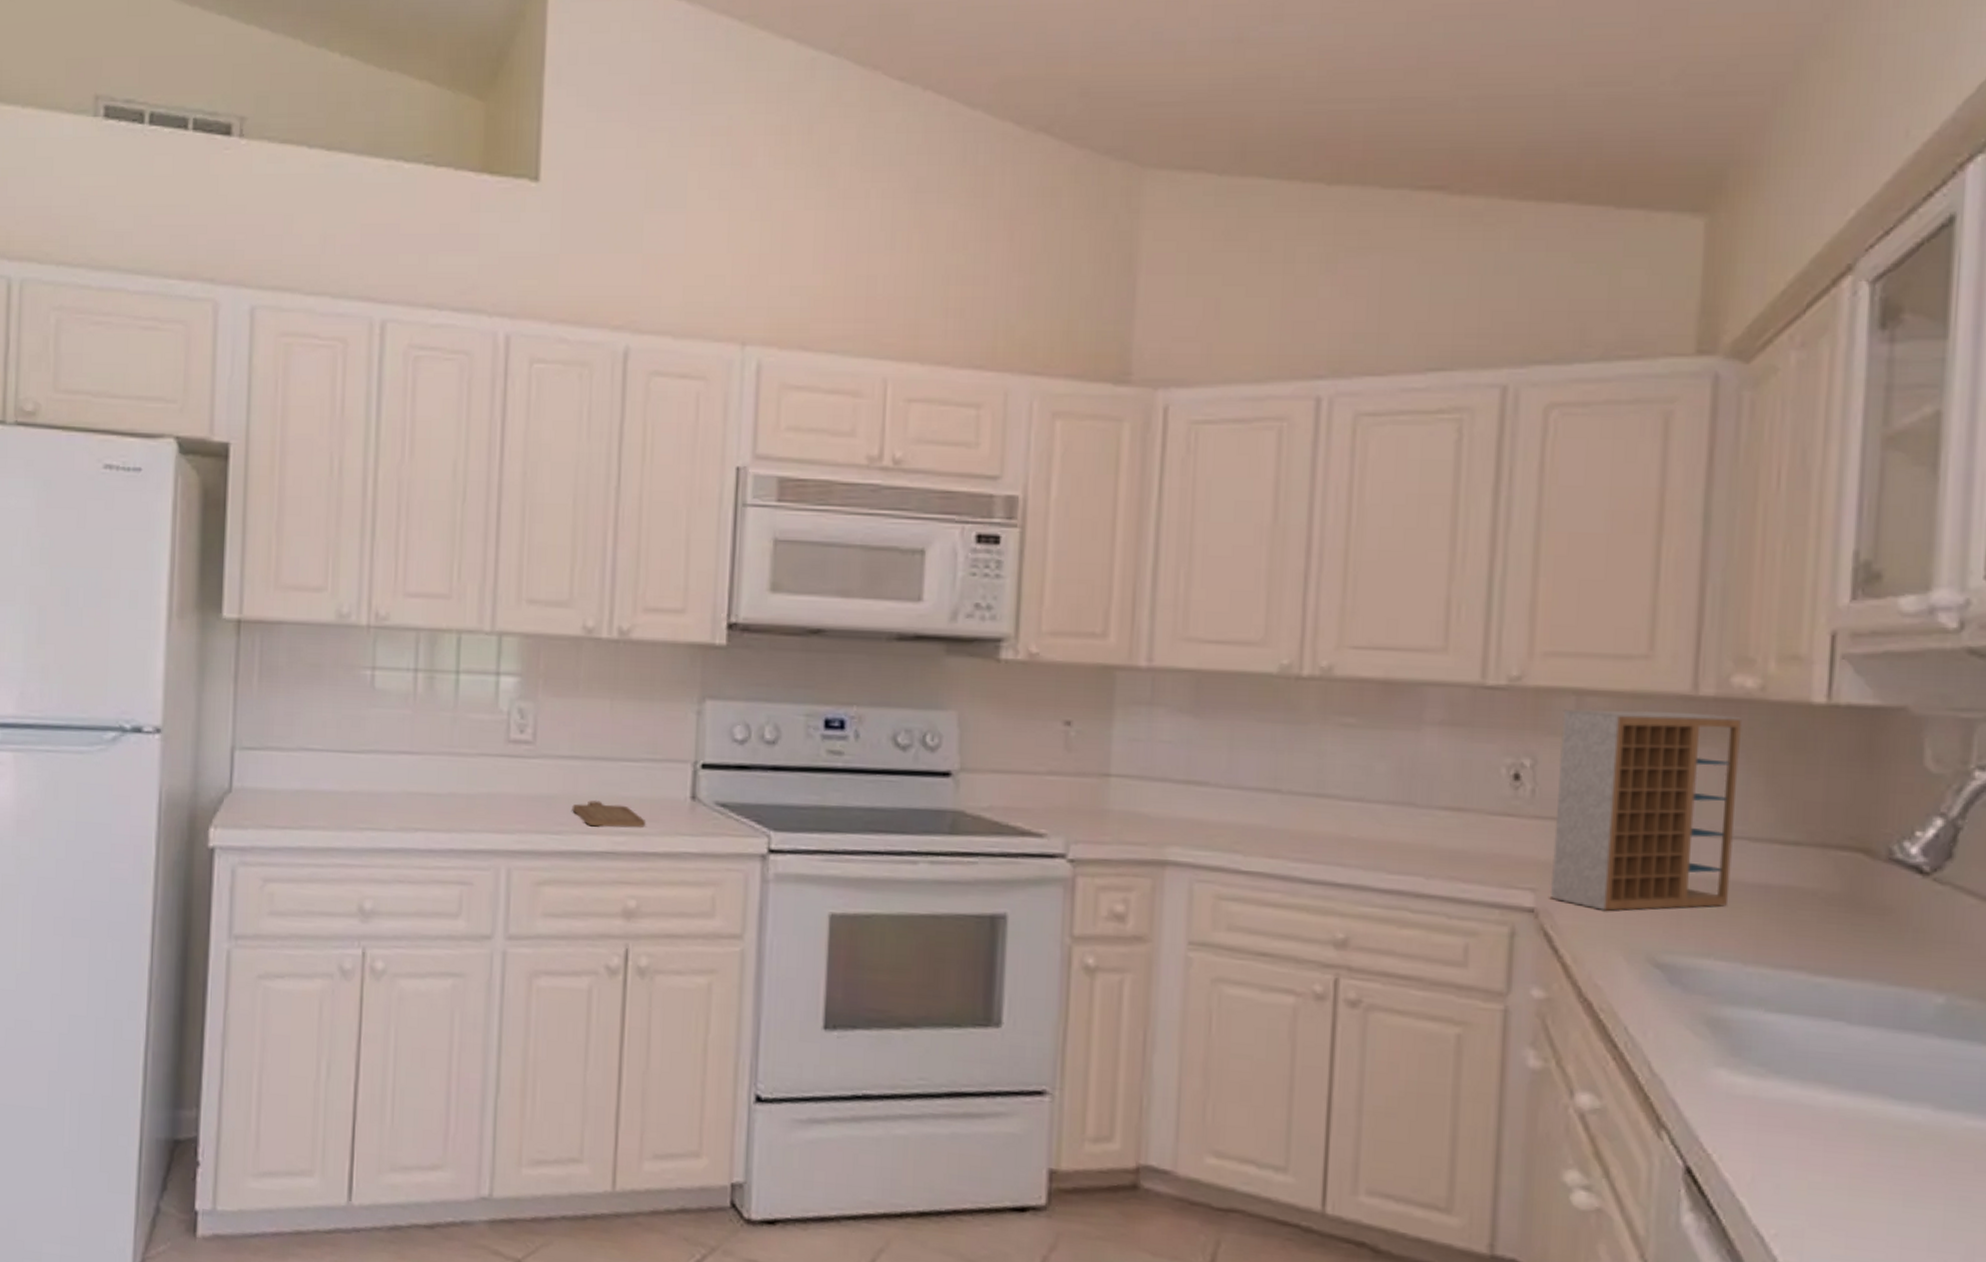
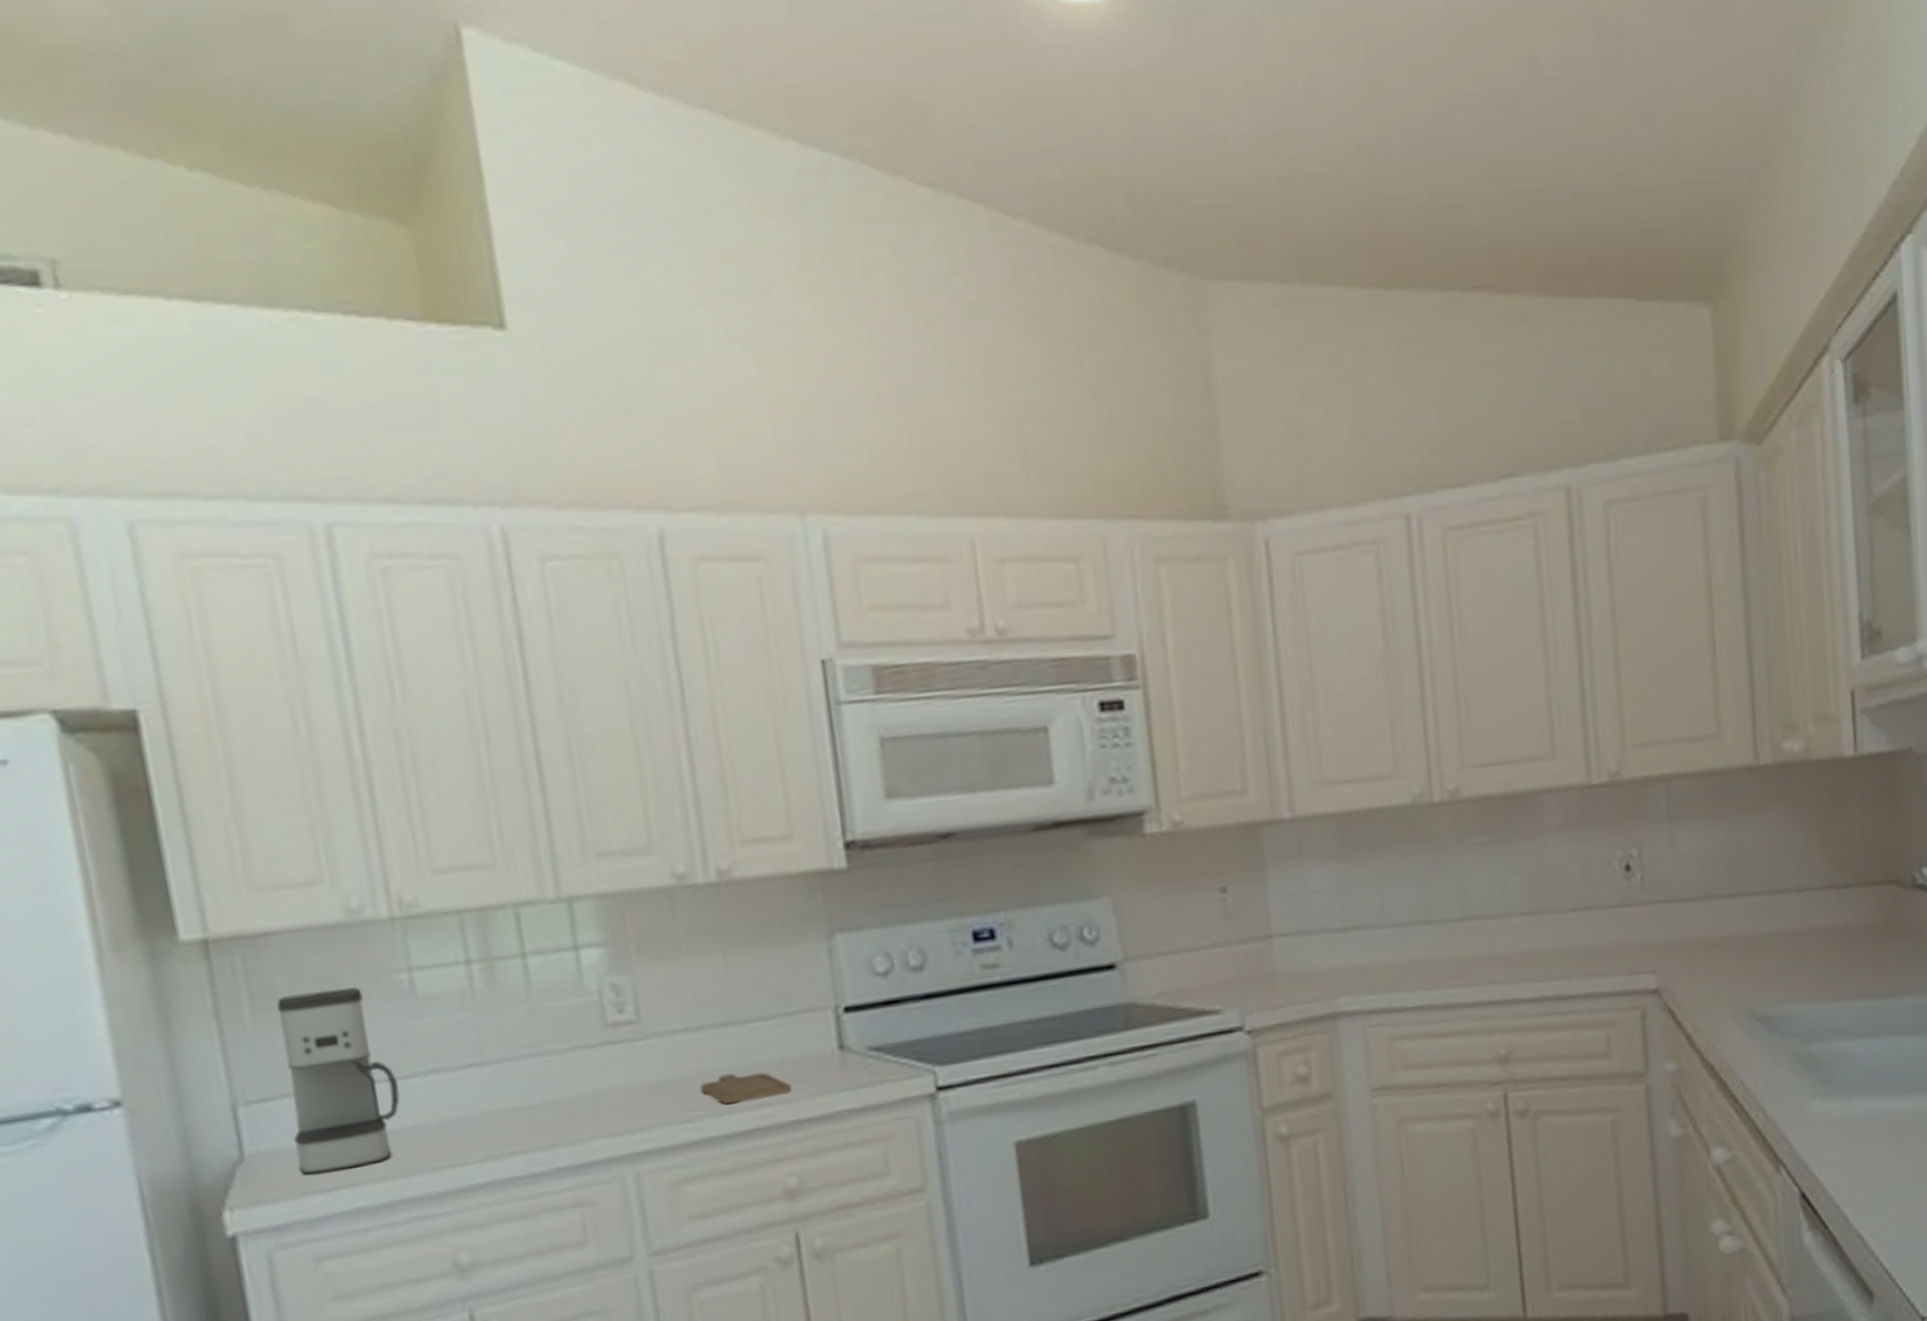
coffee maker: none [267,672,347,816] -> present [277,987,400,1175]
wine rack: present [1550,709,1743,911] -> none [1656,779,1804,979]

